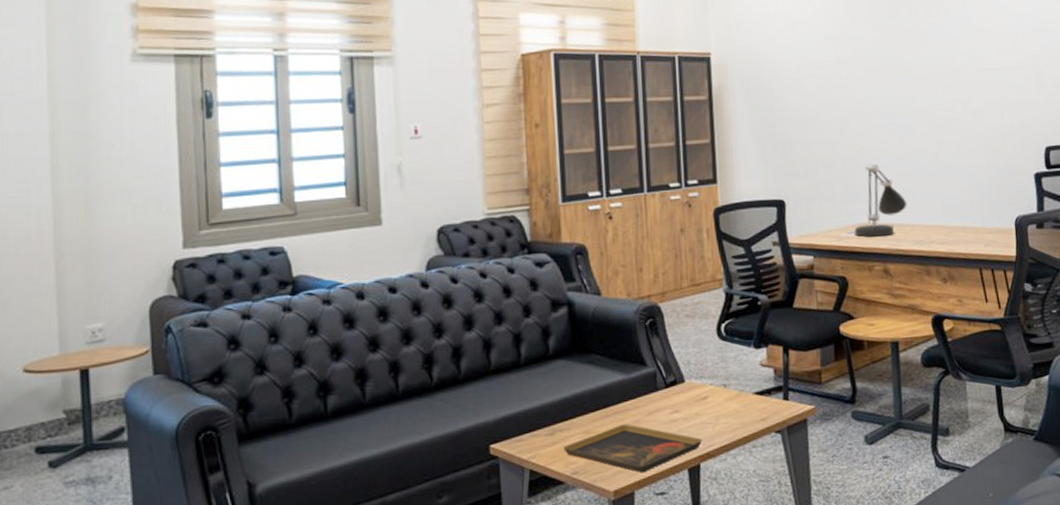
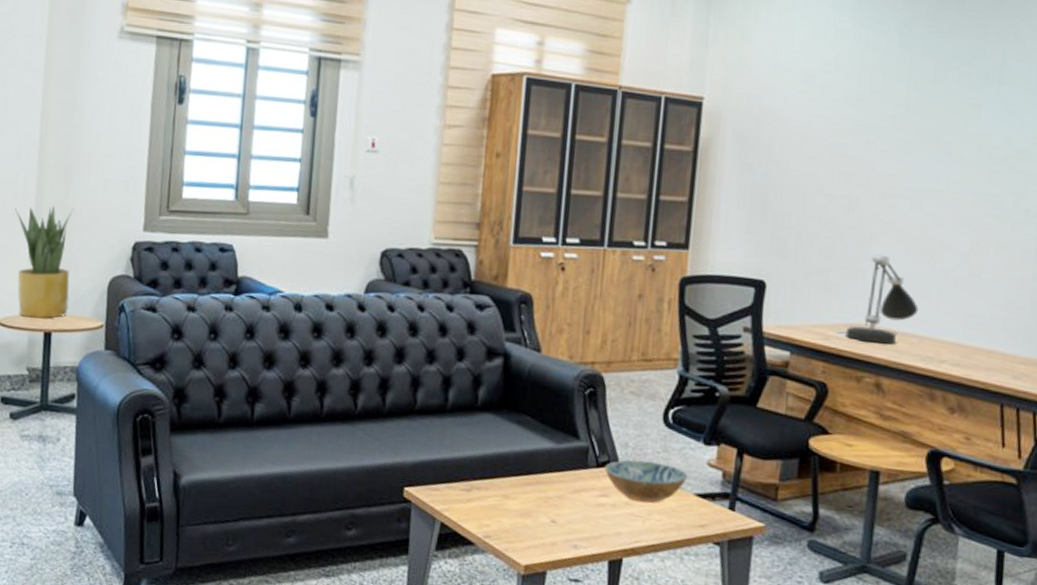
planter: none [30,237,106,359] -> present [15,206,74,319]
decorative tray: present [563,424,703,472] -> none [478,496,630,553]
bowl: none [672,372,746,411] -> present [604,460,688,504]

